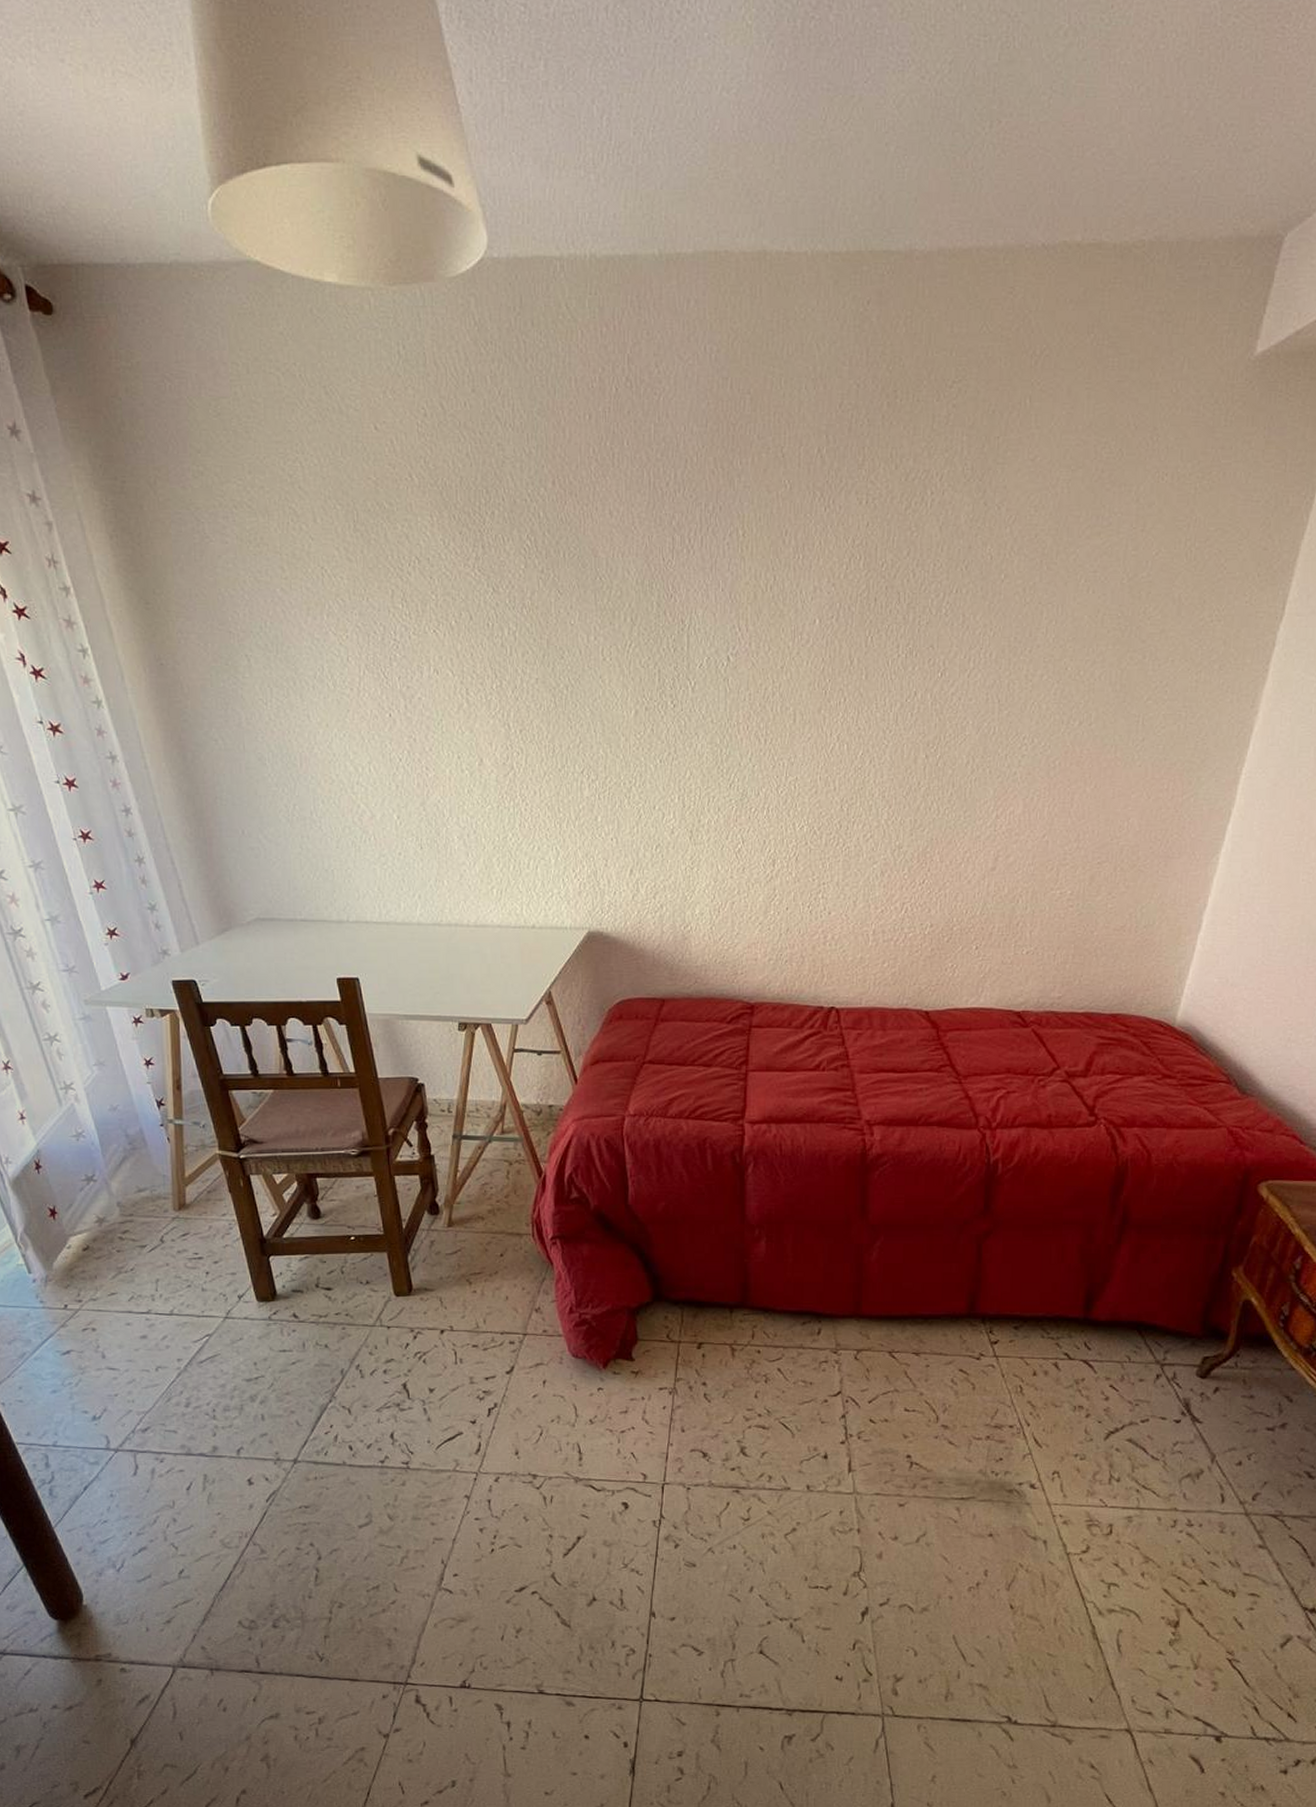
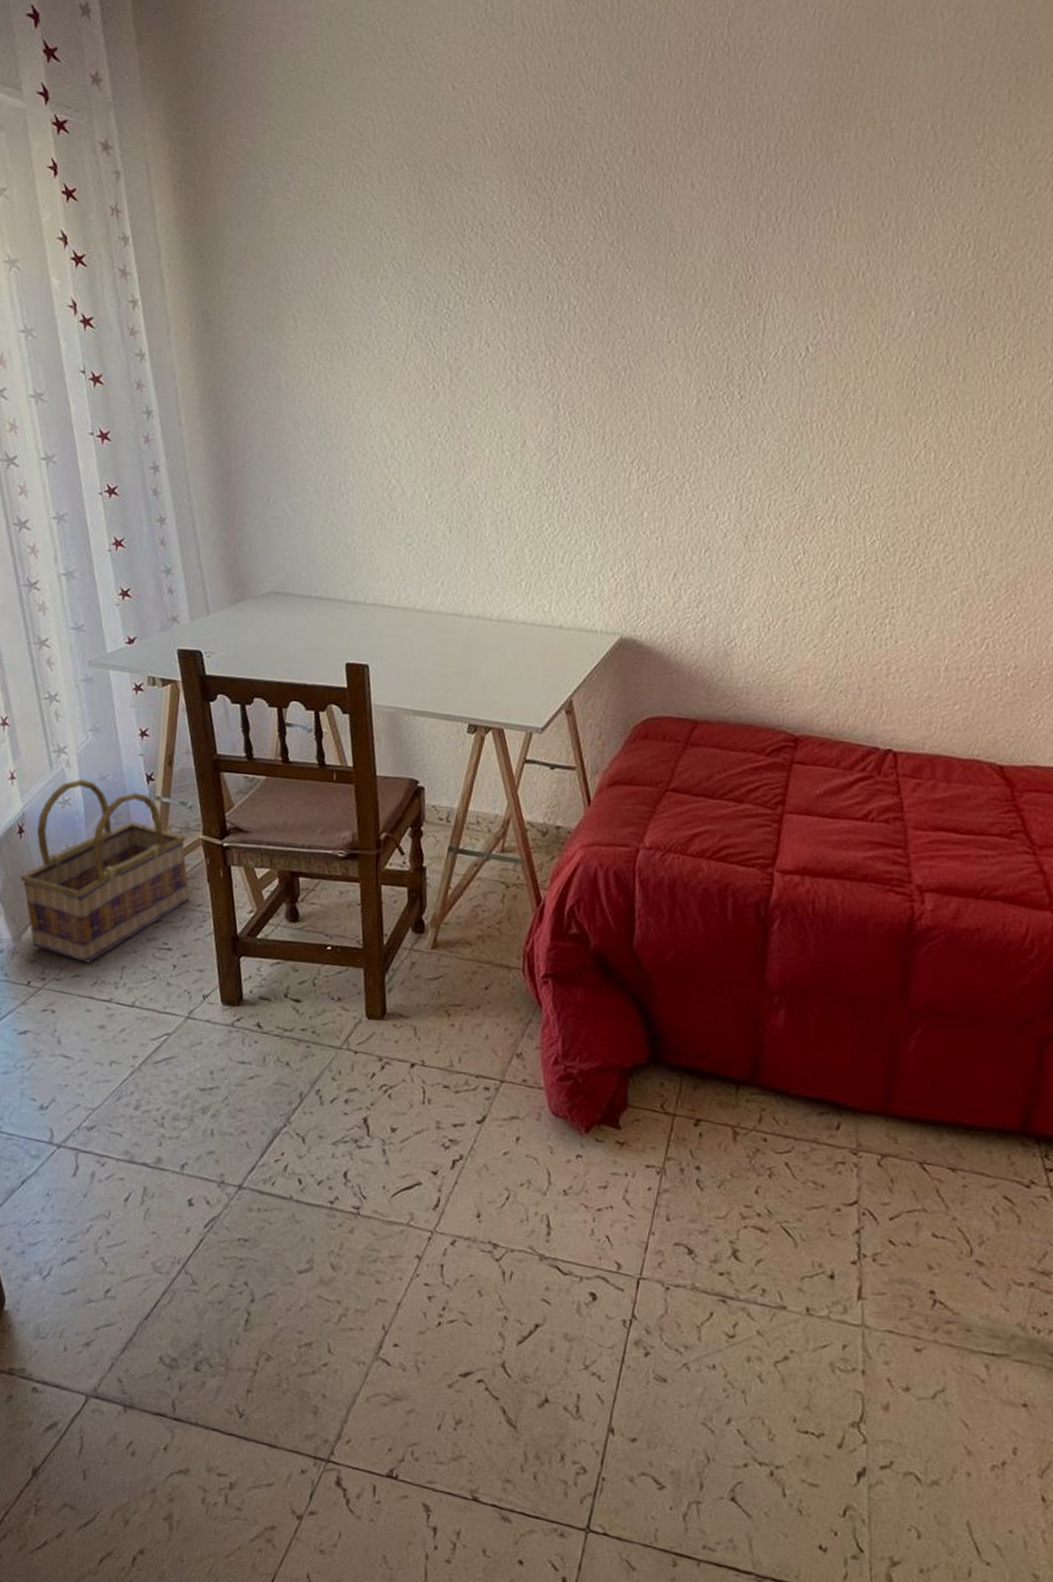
basket: none [43,1112,214,1281] -> present [19,779,190,963]

